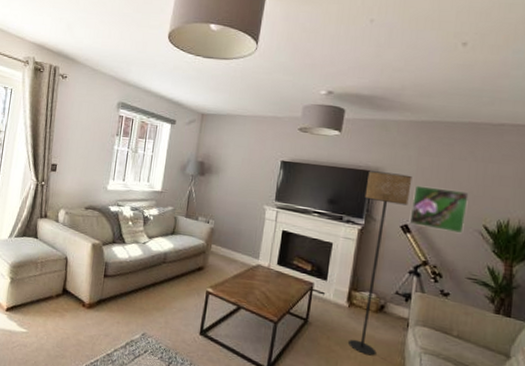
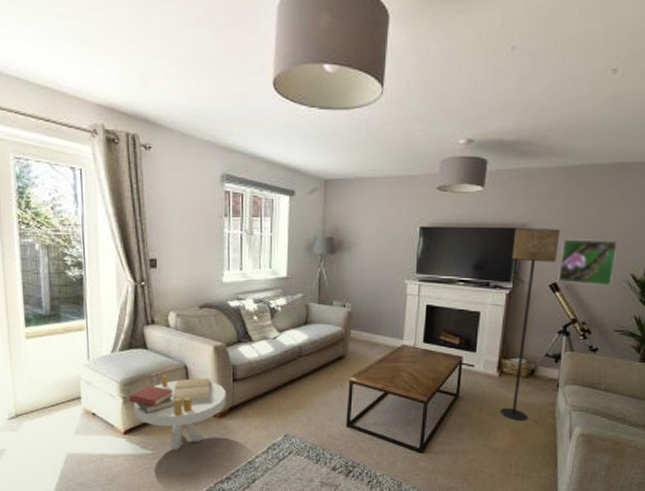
side table: none [15,263,97,333] -> present [129,375,226,450]

